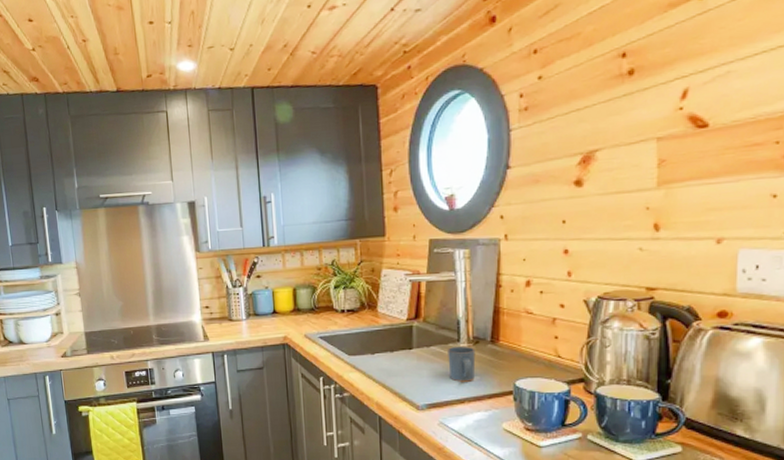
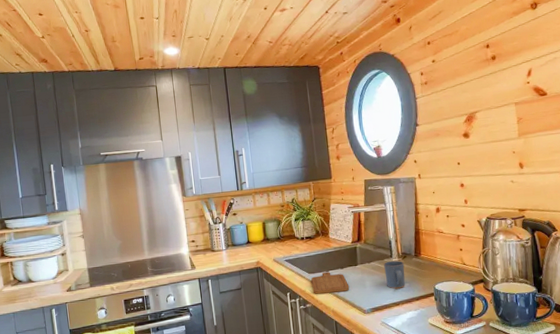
chopping board: none [351,355,400,381] -> present [311,272,350,294]

